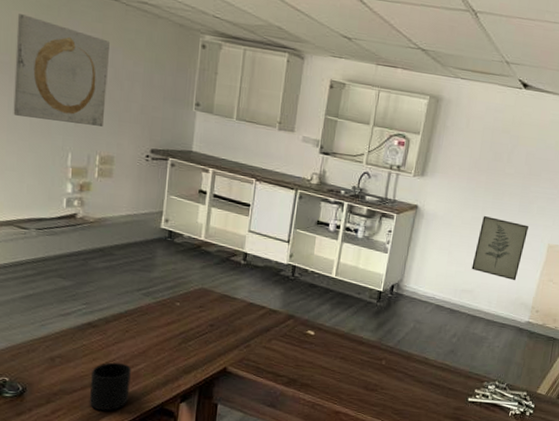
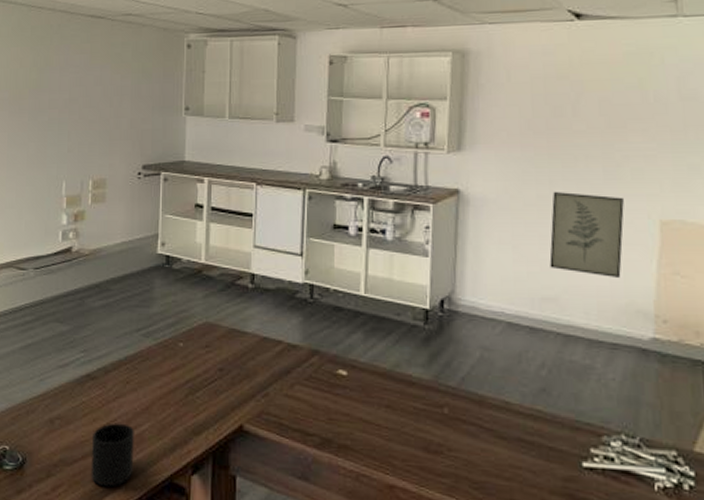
wall art: present [13,14,110,126] -> none [12,49,98,150]

